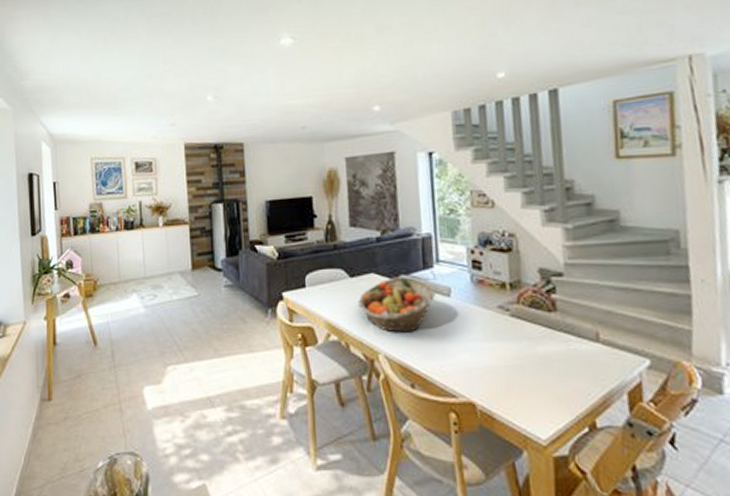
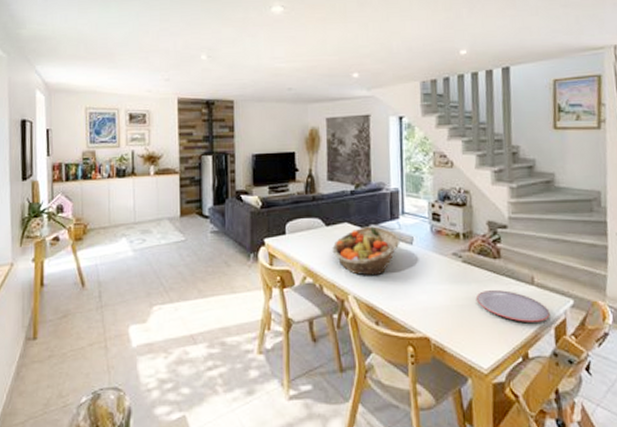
plate: none [529,348,621,386] -> present [477,290,550,322]

